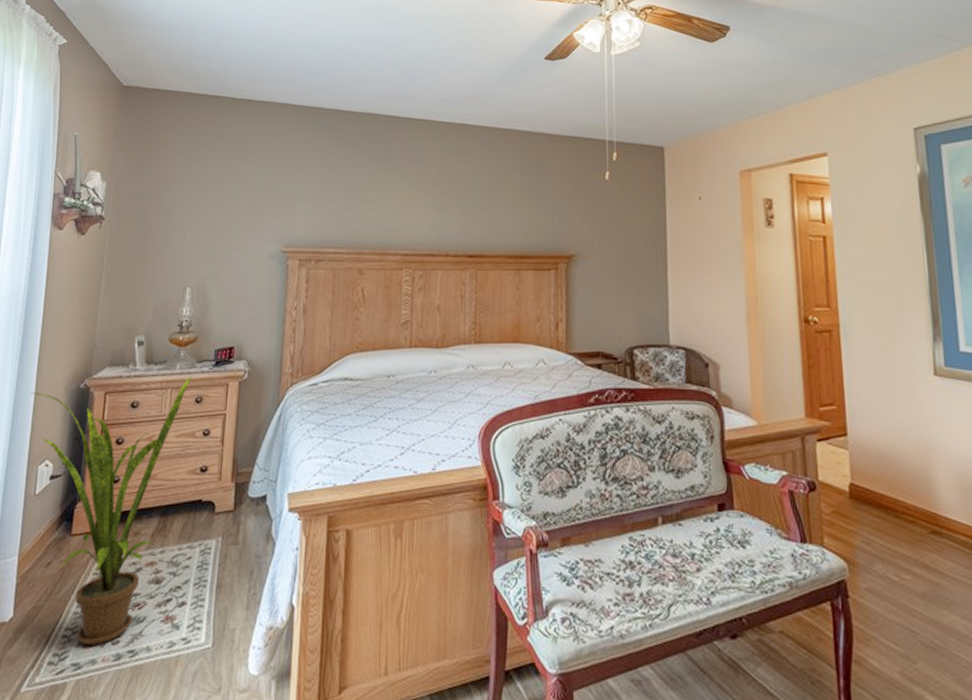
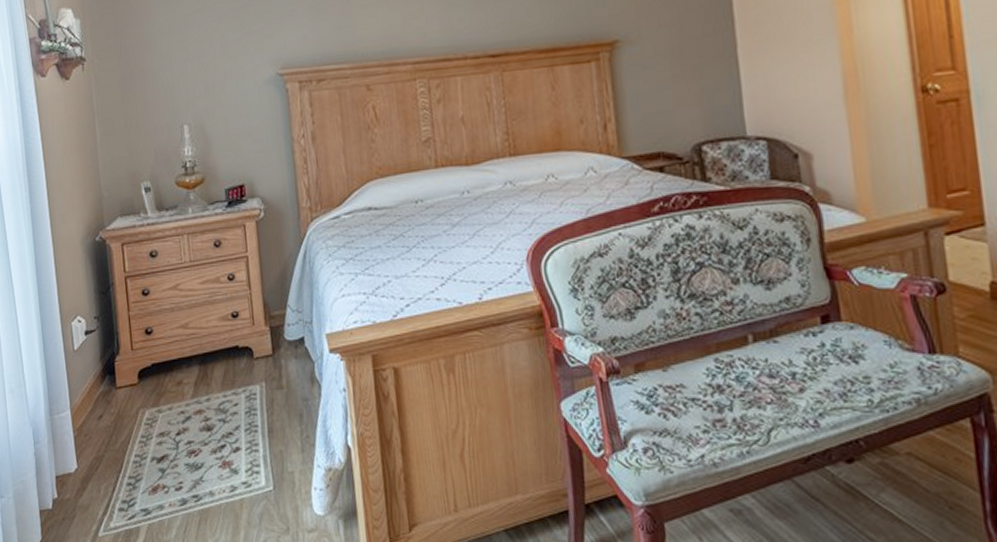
house plant: present [30,375,192,646] -> none [49,218,206,492]

